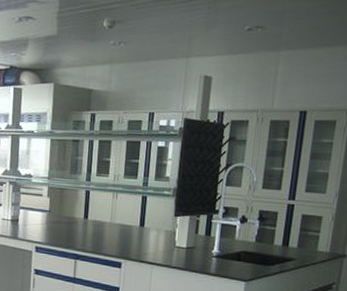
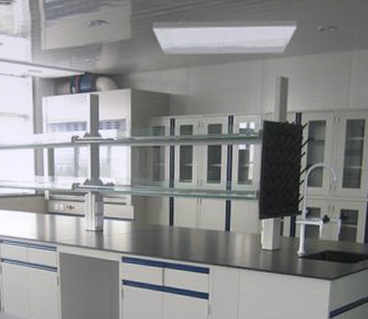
ceiling panel: none [77,18,225,53] -> present [152,20,298,55]

